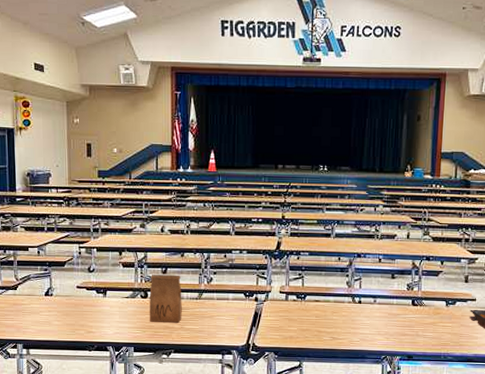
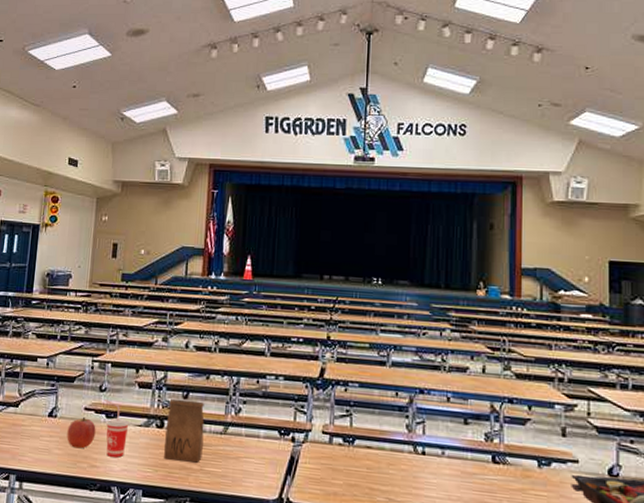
apple: none [63,294,89,319] -> present [67,417,96,449]
beverage cup: none [94,279,117,324] -> present [104,399,129,458]

